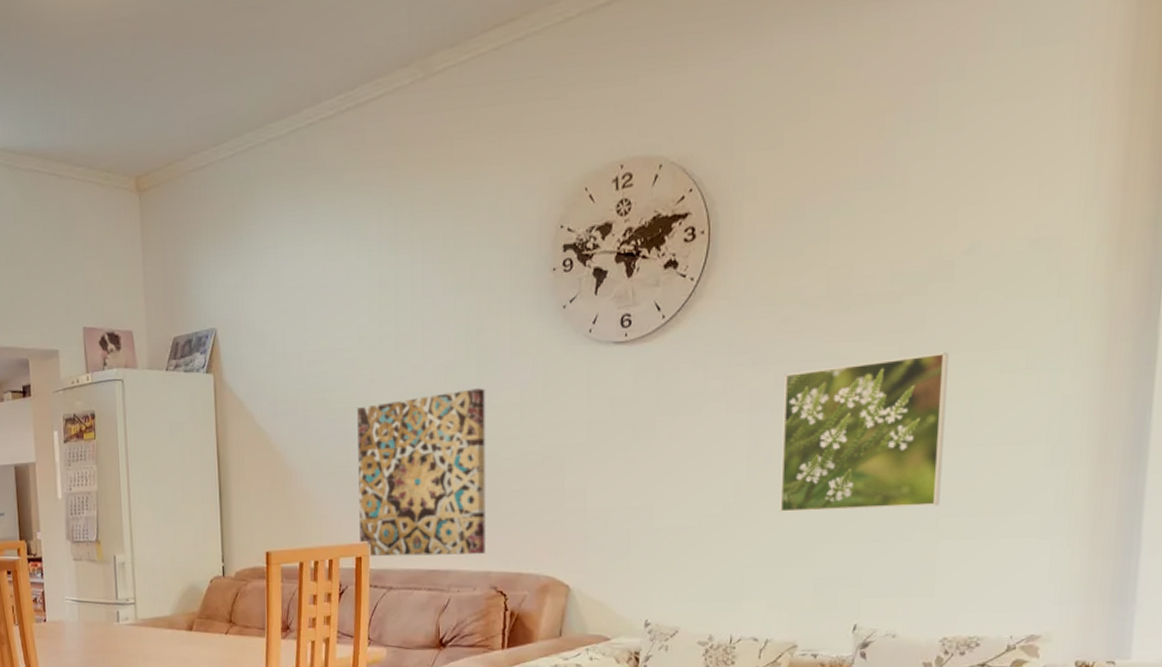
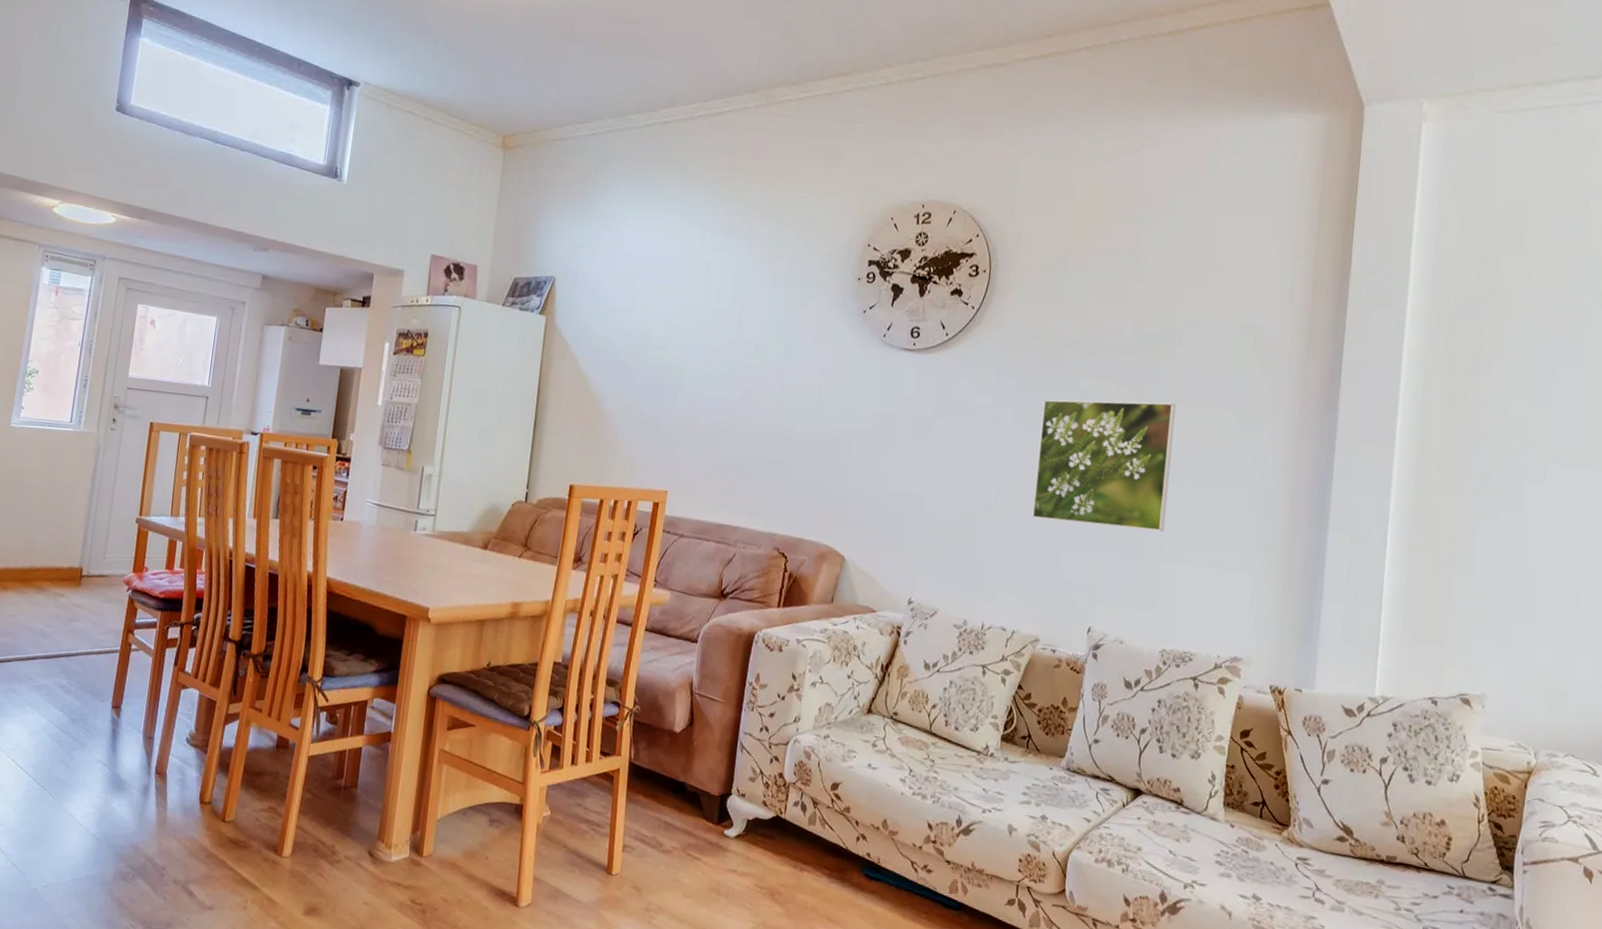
wall art: present [357,388,485,557] -> none [659,367,789,517]

